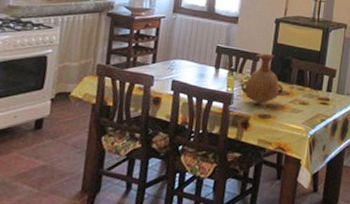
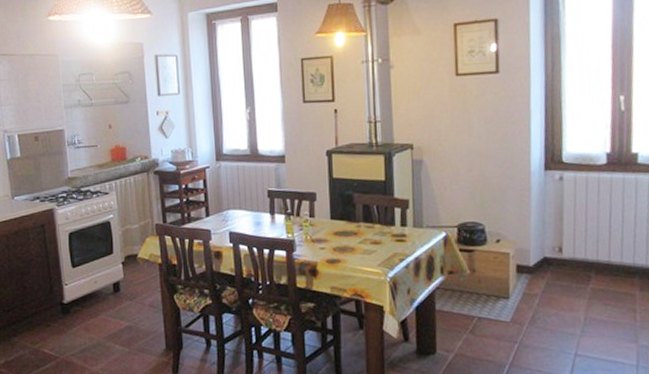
vase: present [240,54,283,104] -> none [301,192,349,249]

